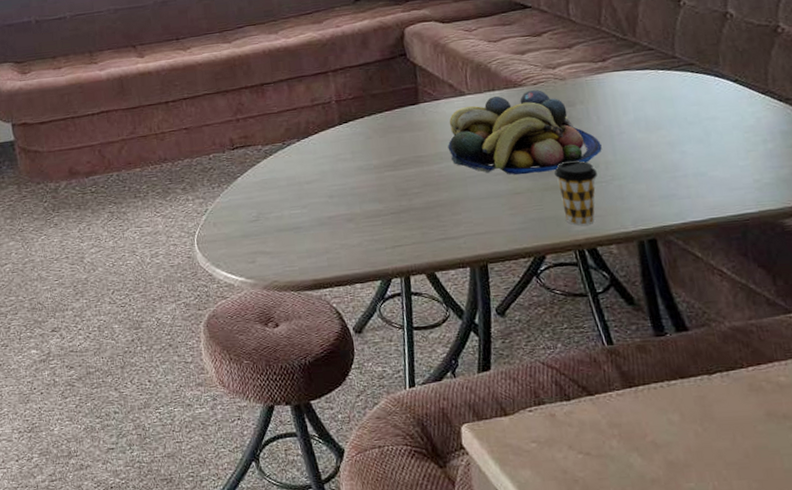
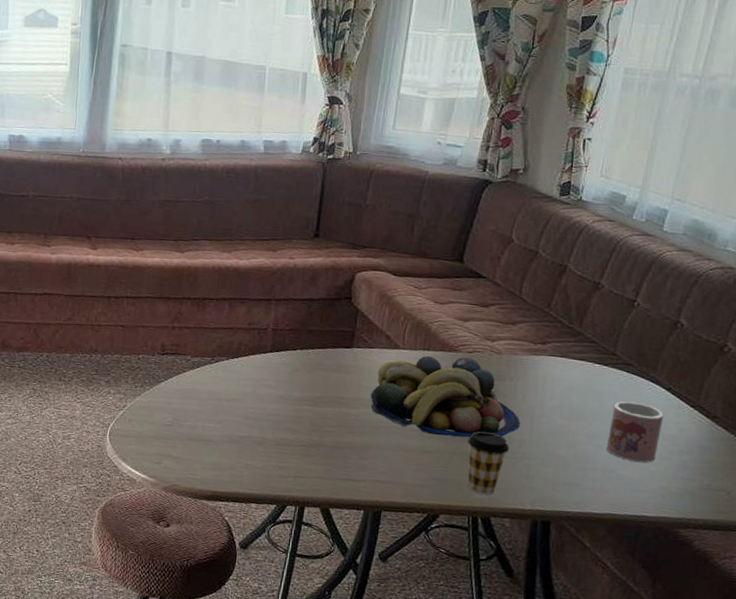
mug: none [687,100,742,161] -> present [606,401,664,463]

